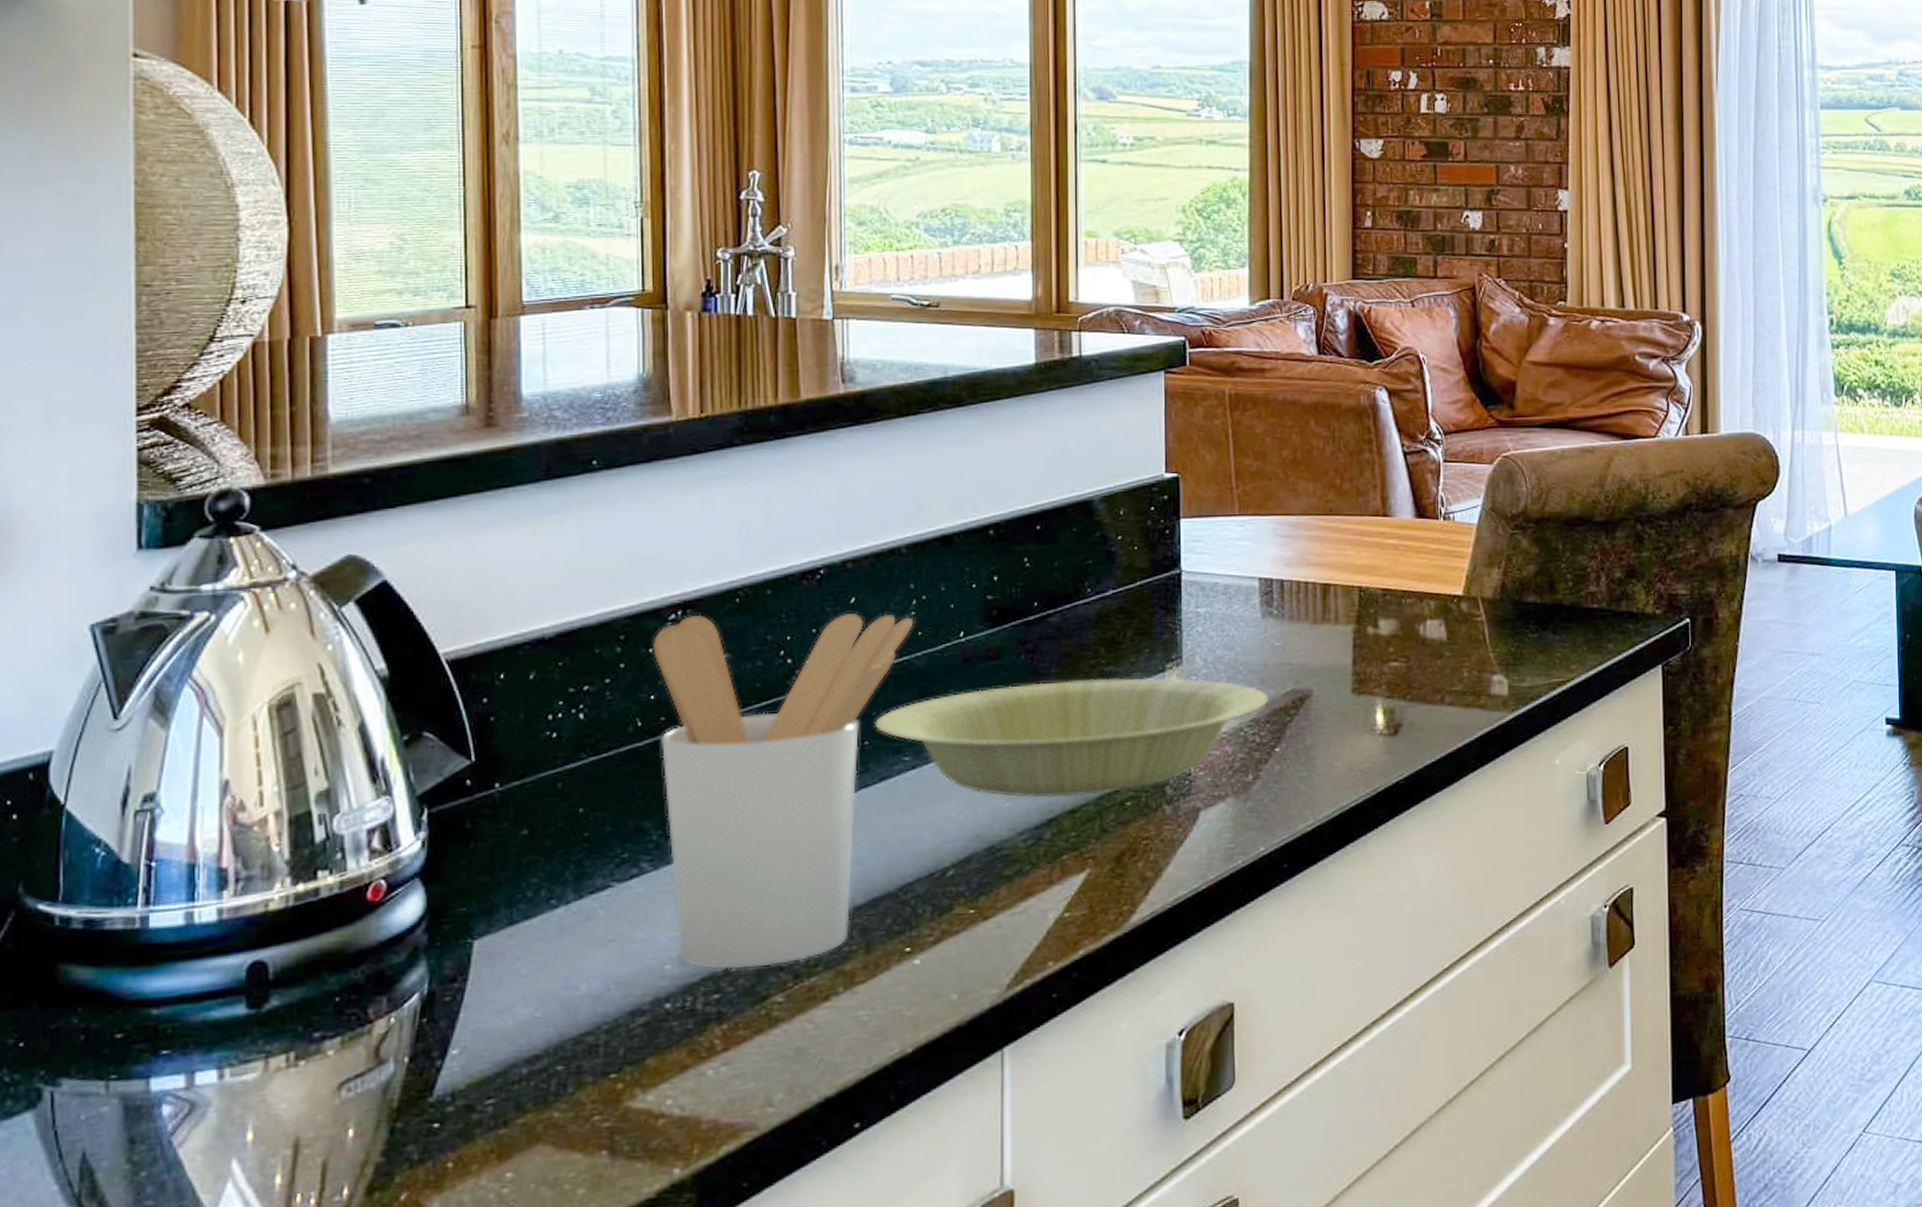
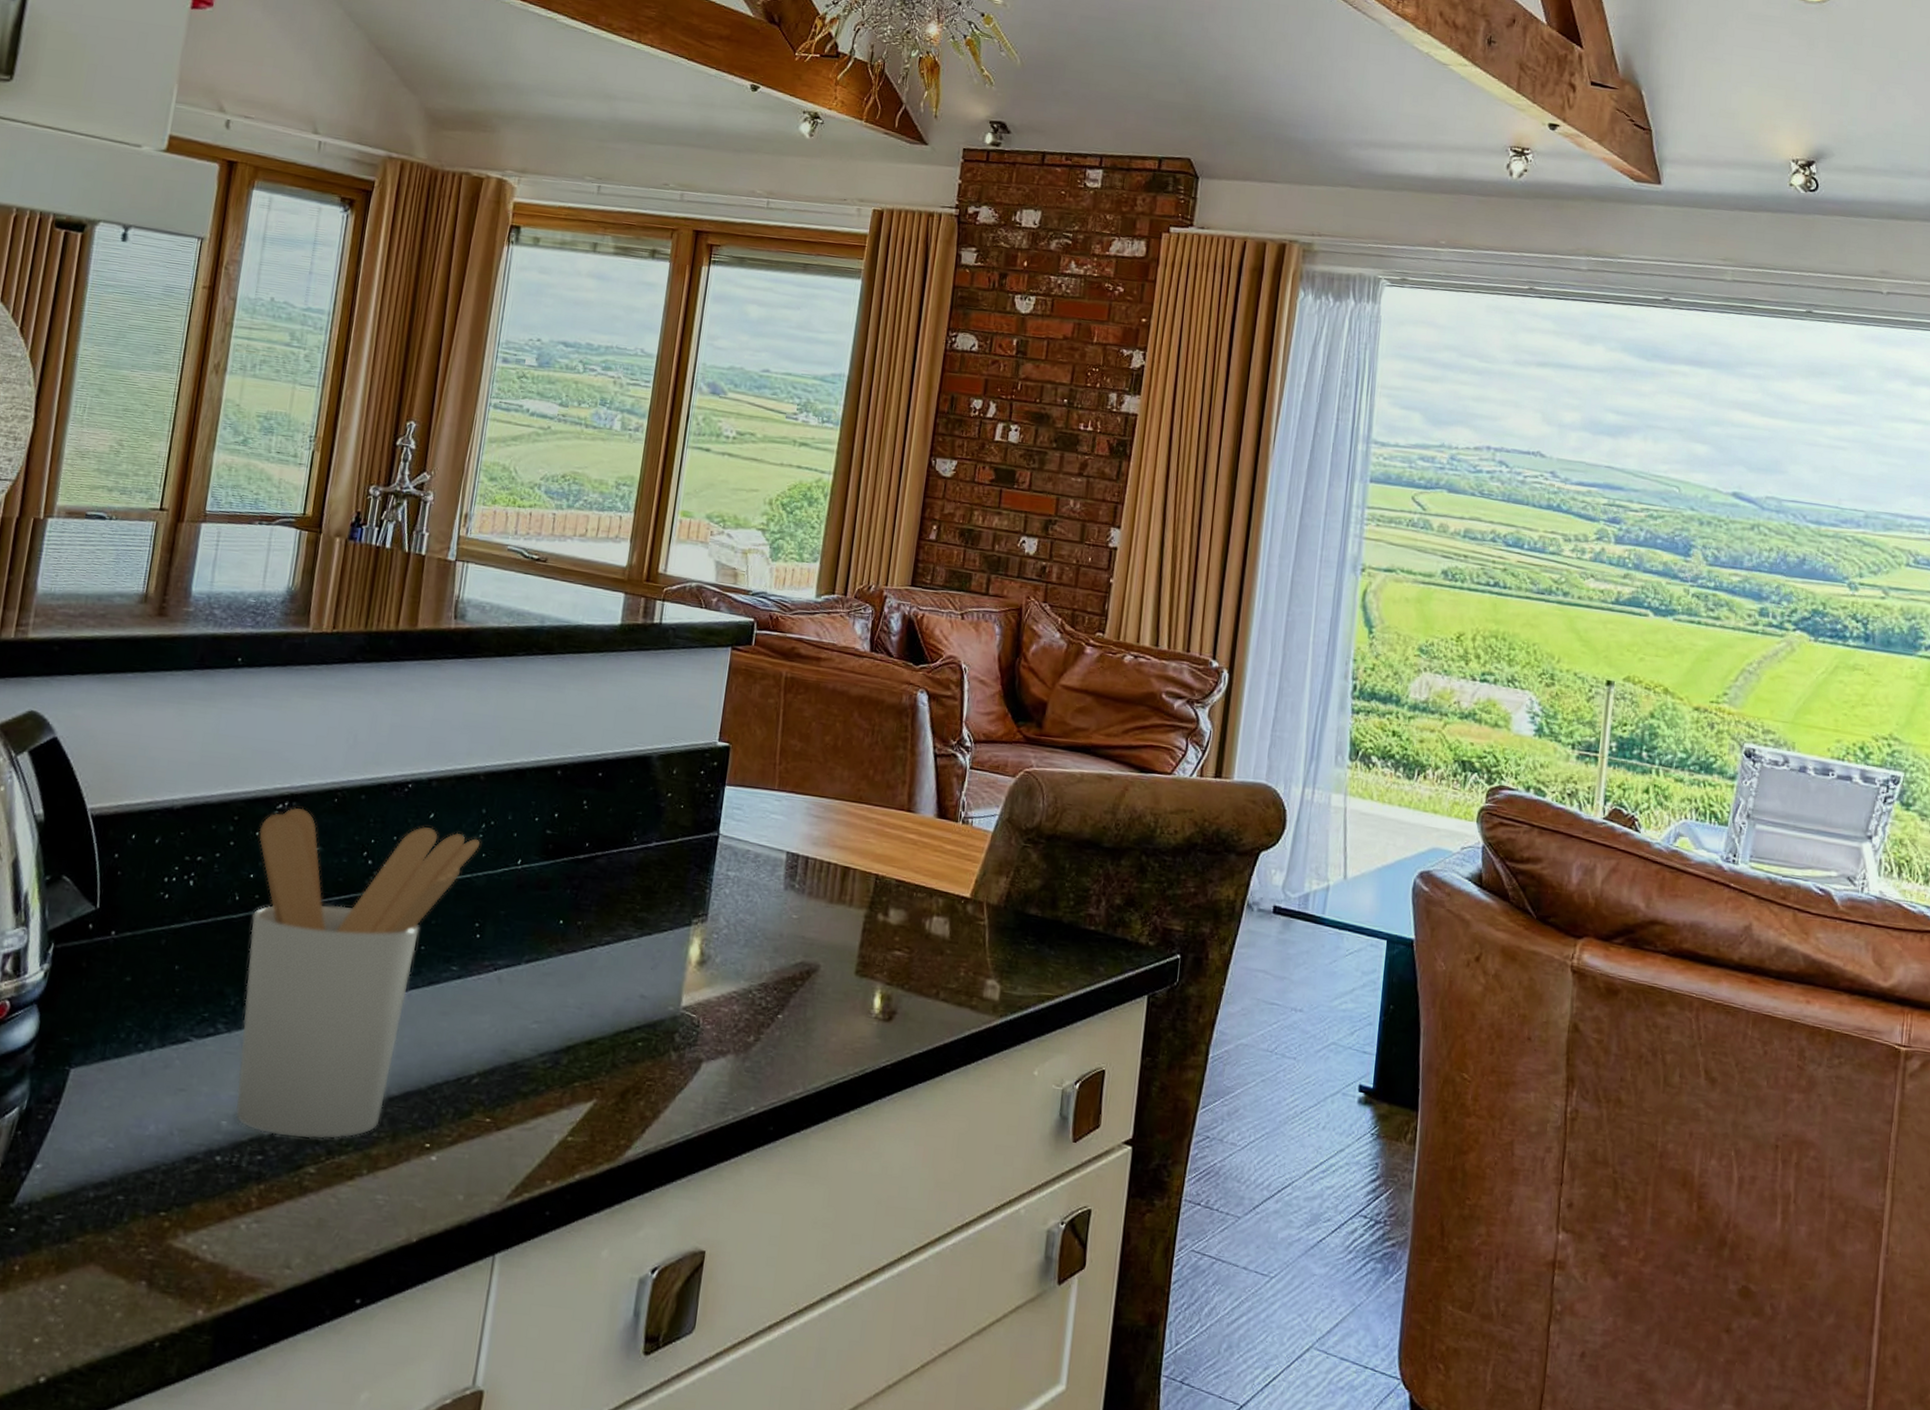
bowl: present [875,677,1268,798] -> none [432,915,779,1032]

